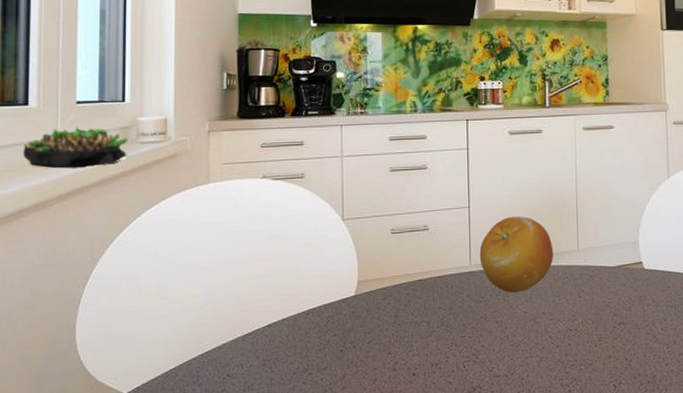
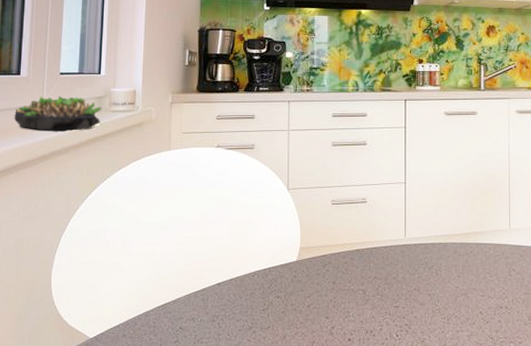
fruit: present [479,216,554,293] -> none [414,193,486,268]

